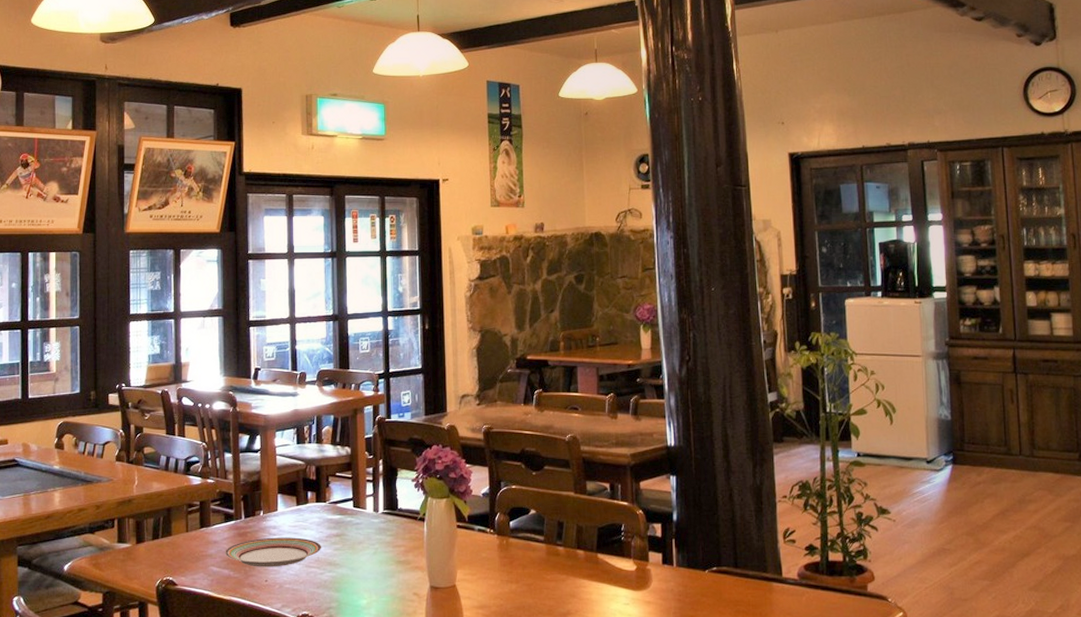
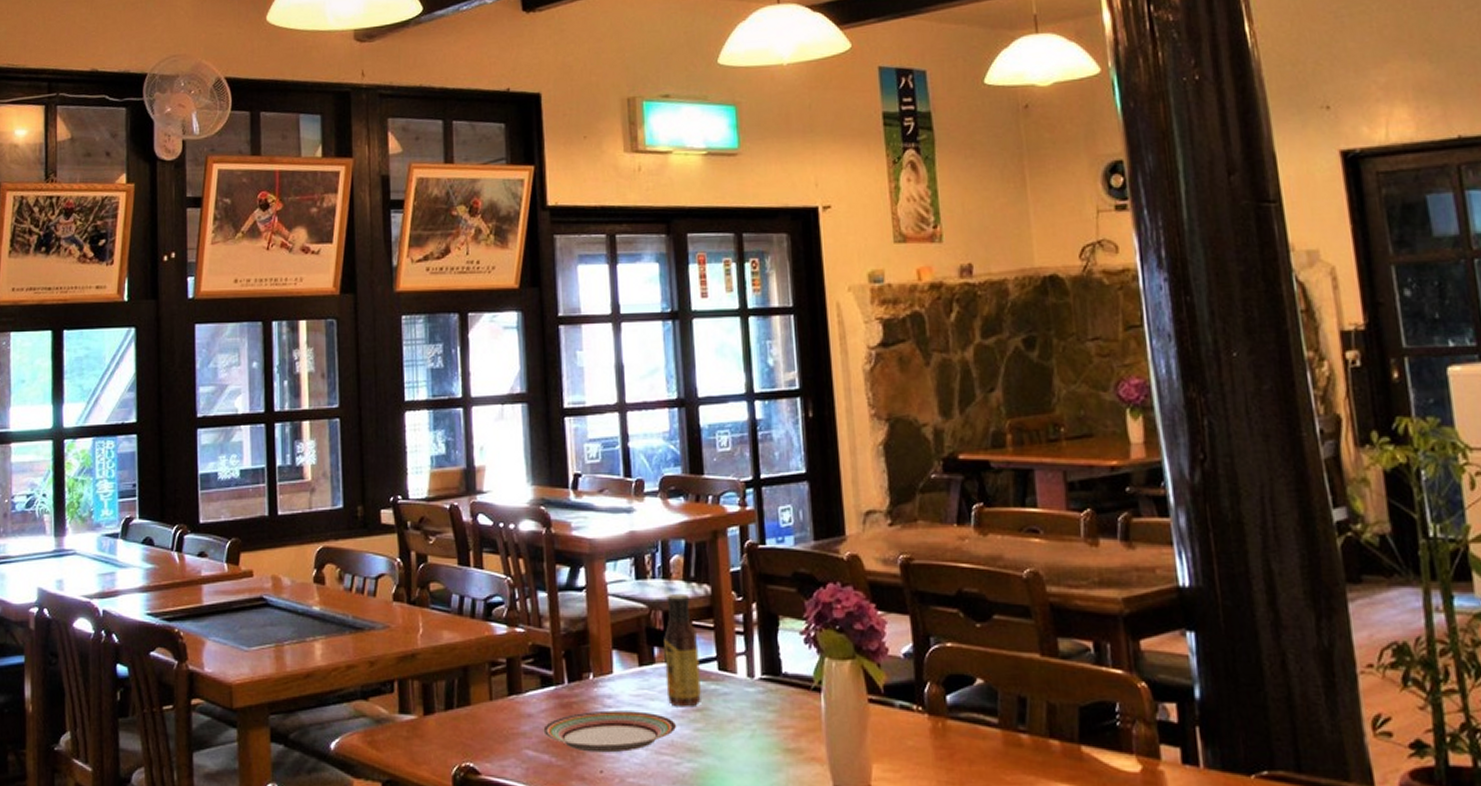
sauce bottle: none [315,453,340,534] -> present [664,593,701,708]

